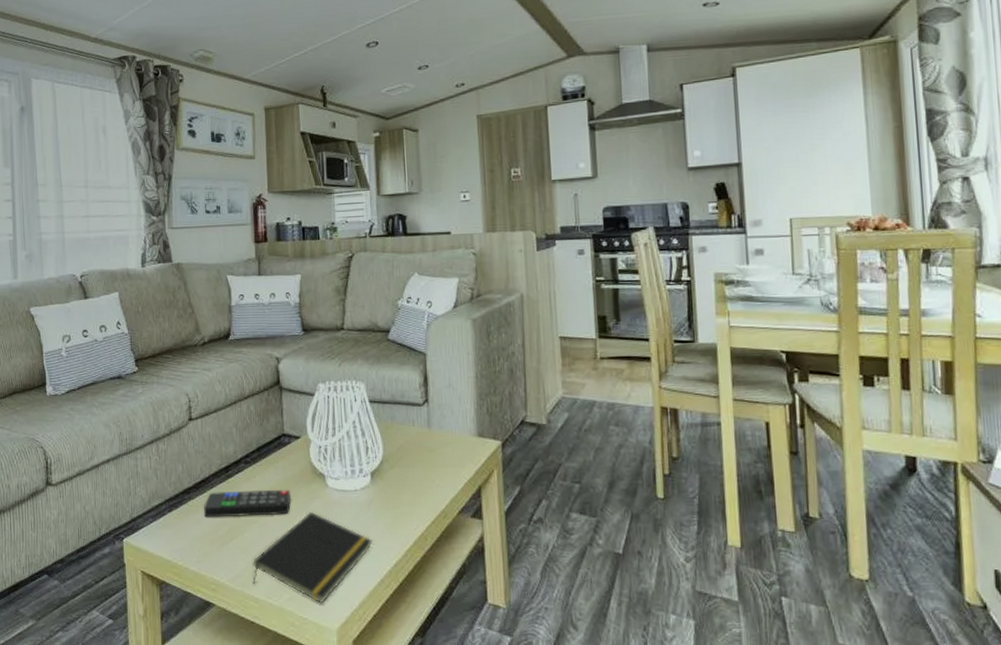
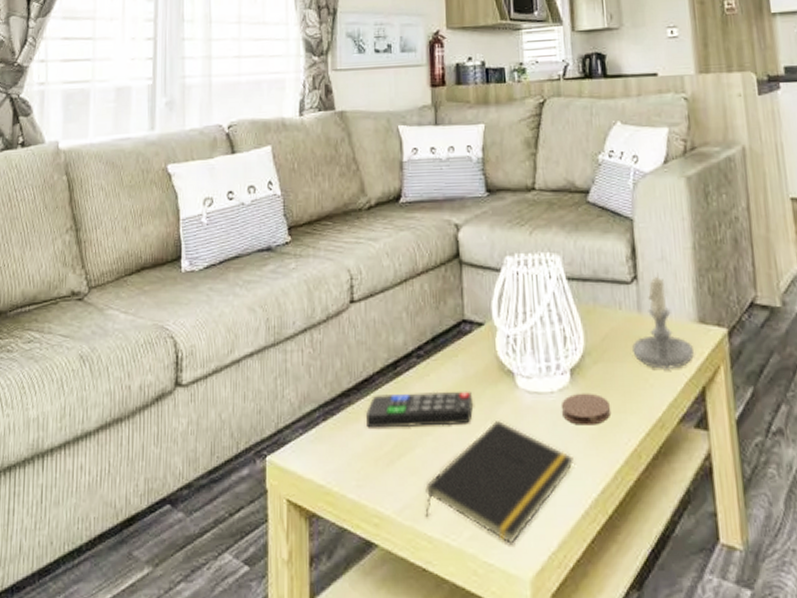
coaster: none [362,491,404,516] -> present [560,393,612,425]
candle: none [421,397,474,474] -> present [631,273,695,371]

